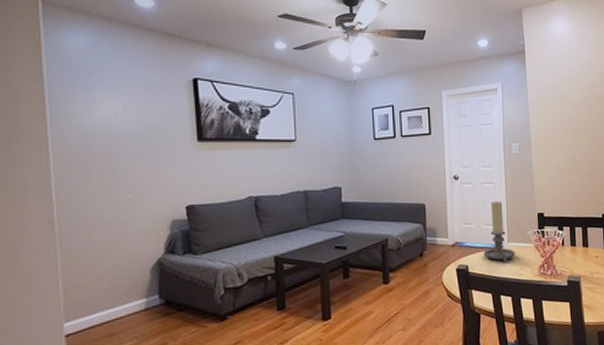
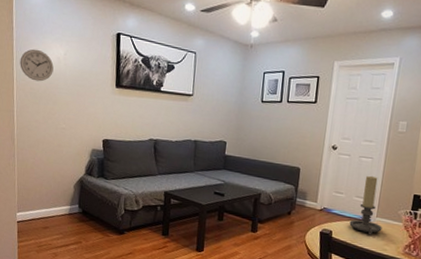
wall clock: none [56,105,108,145] -> present [20,49,54,82]

